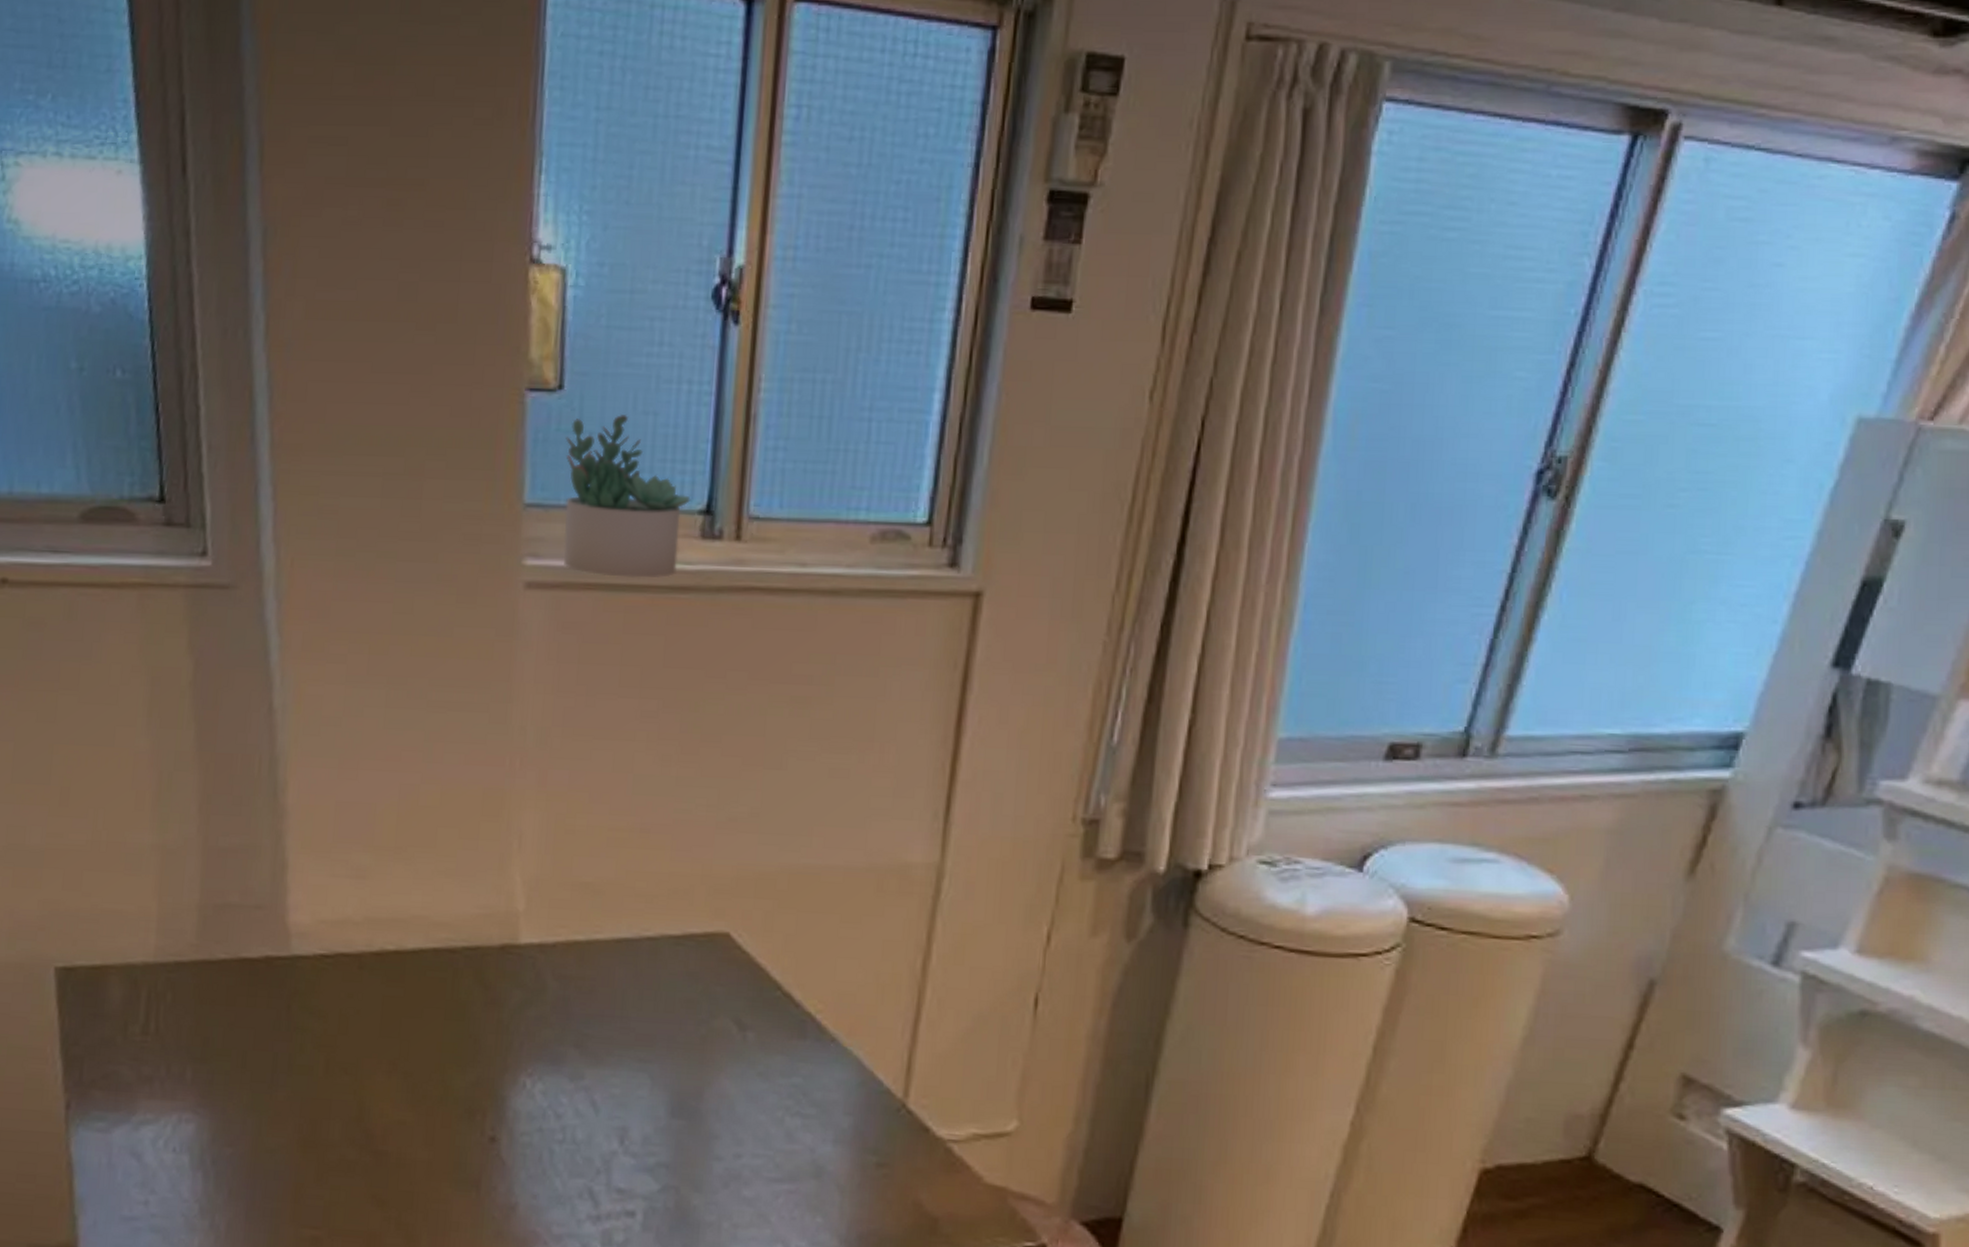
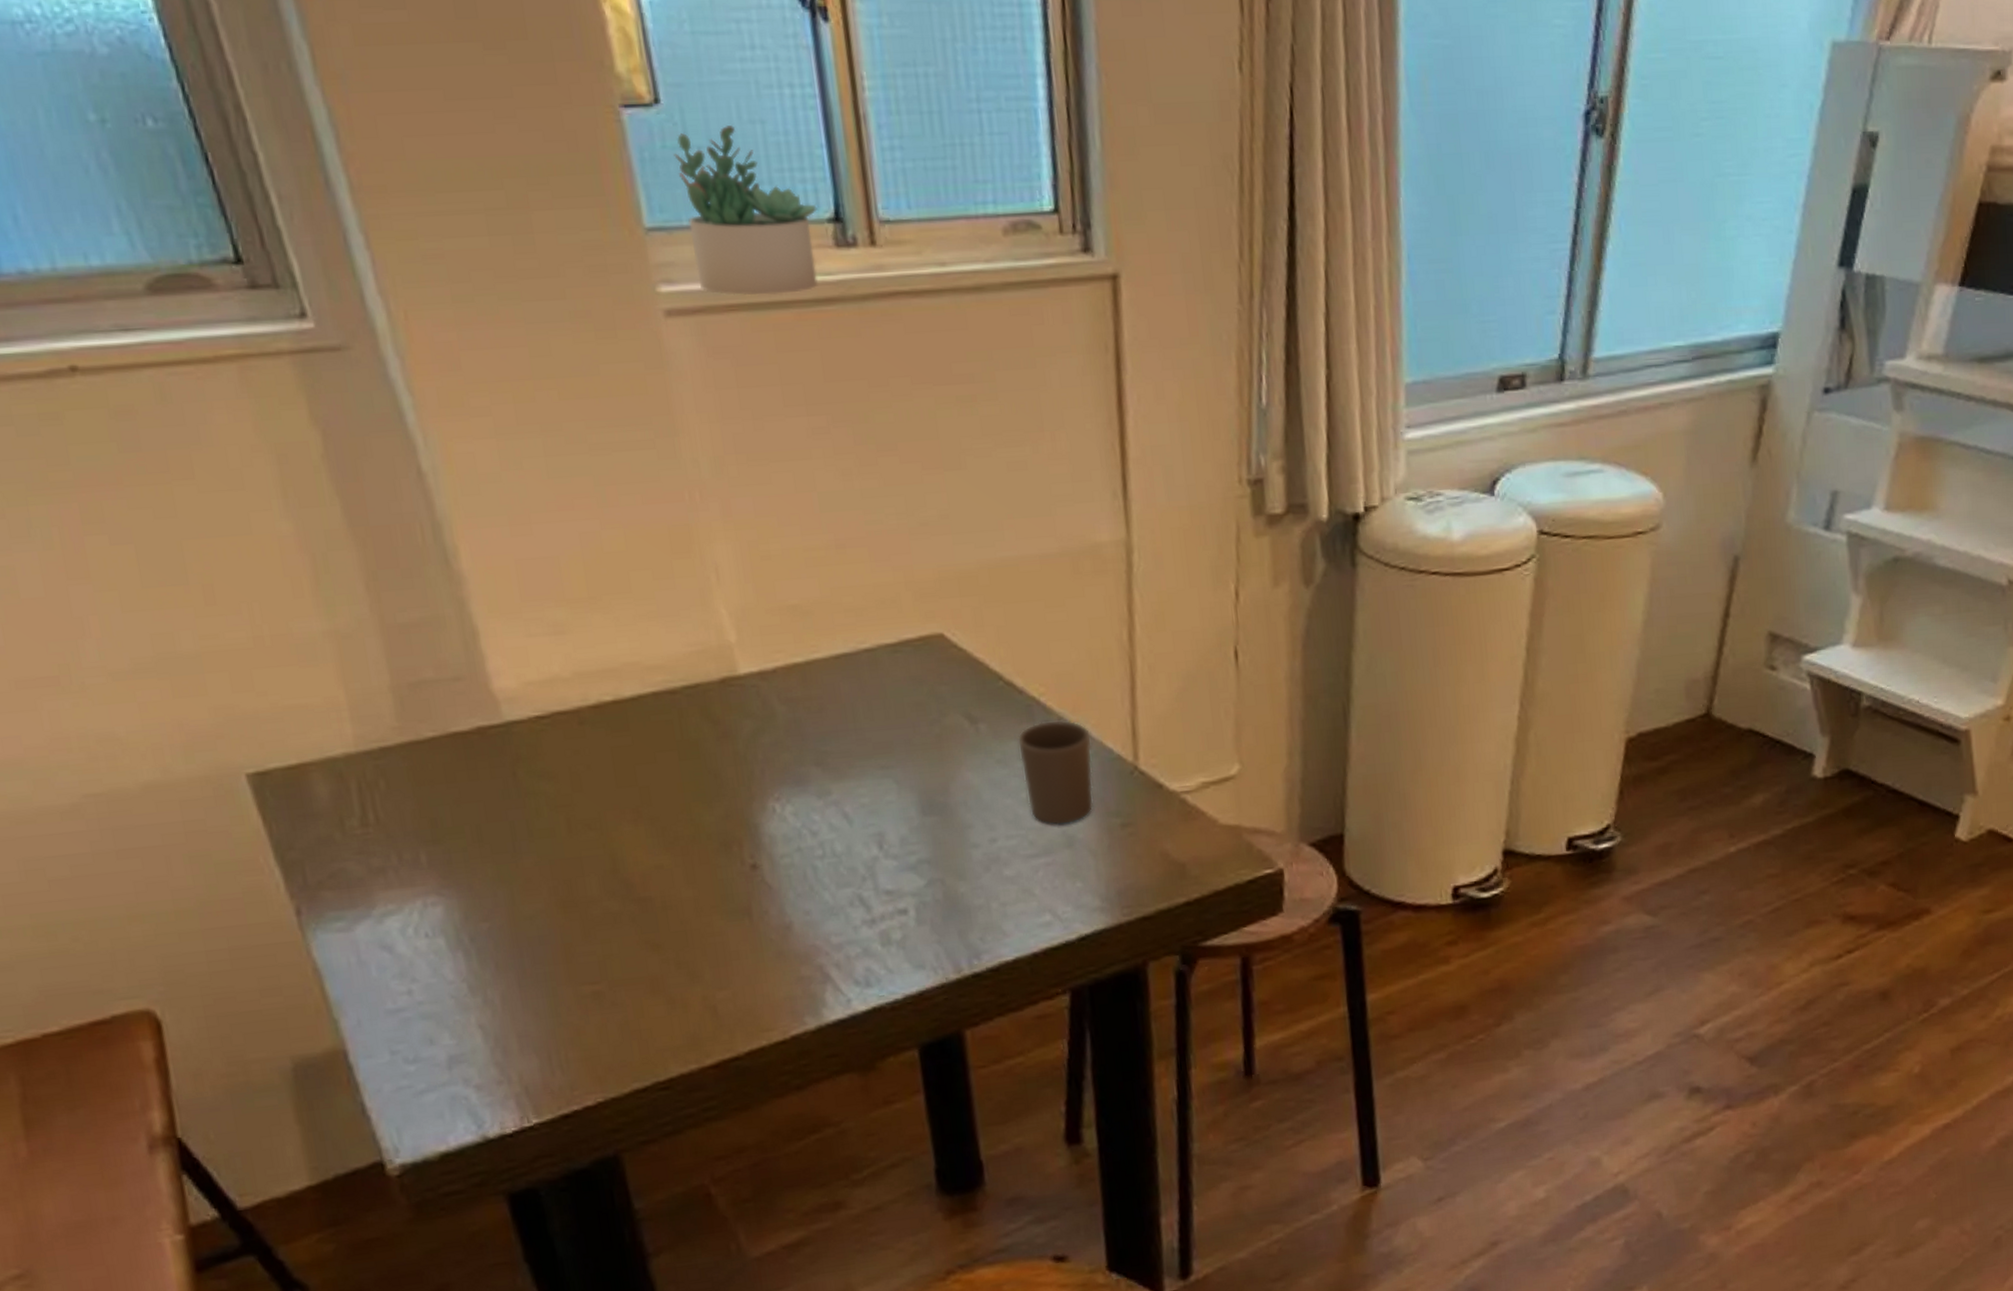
mug: none [782,1039,863,1153] -> present [1017,719,1094,825]

